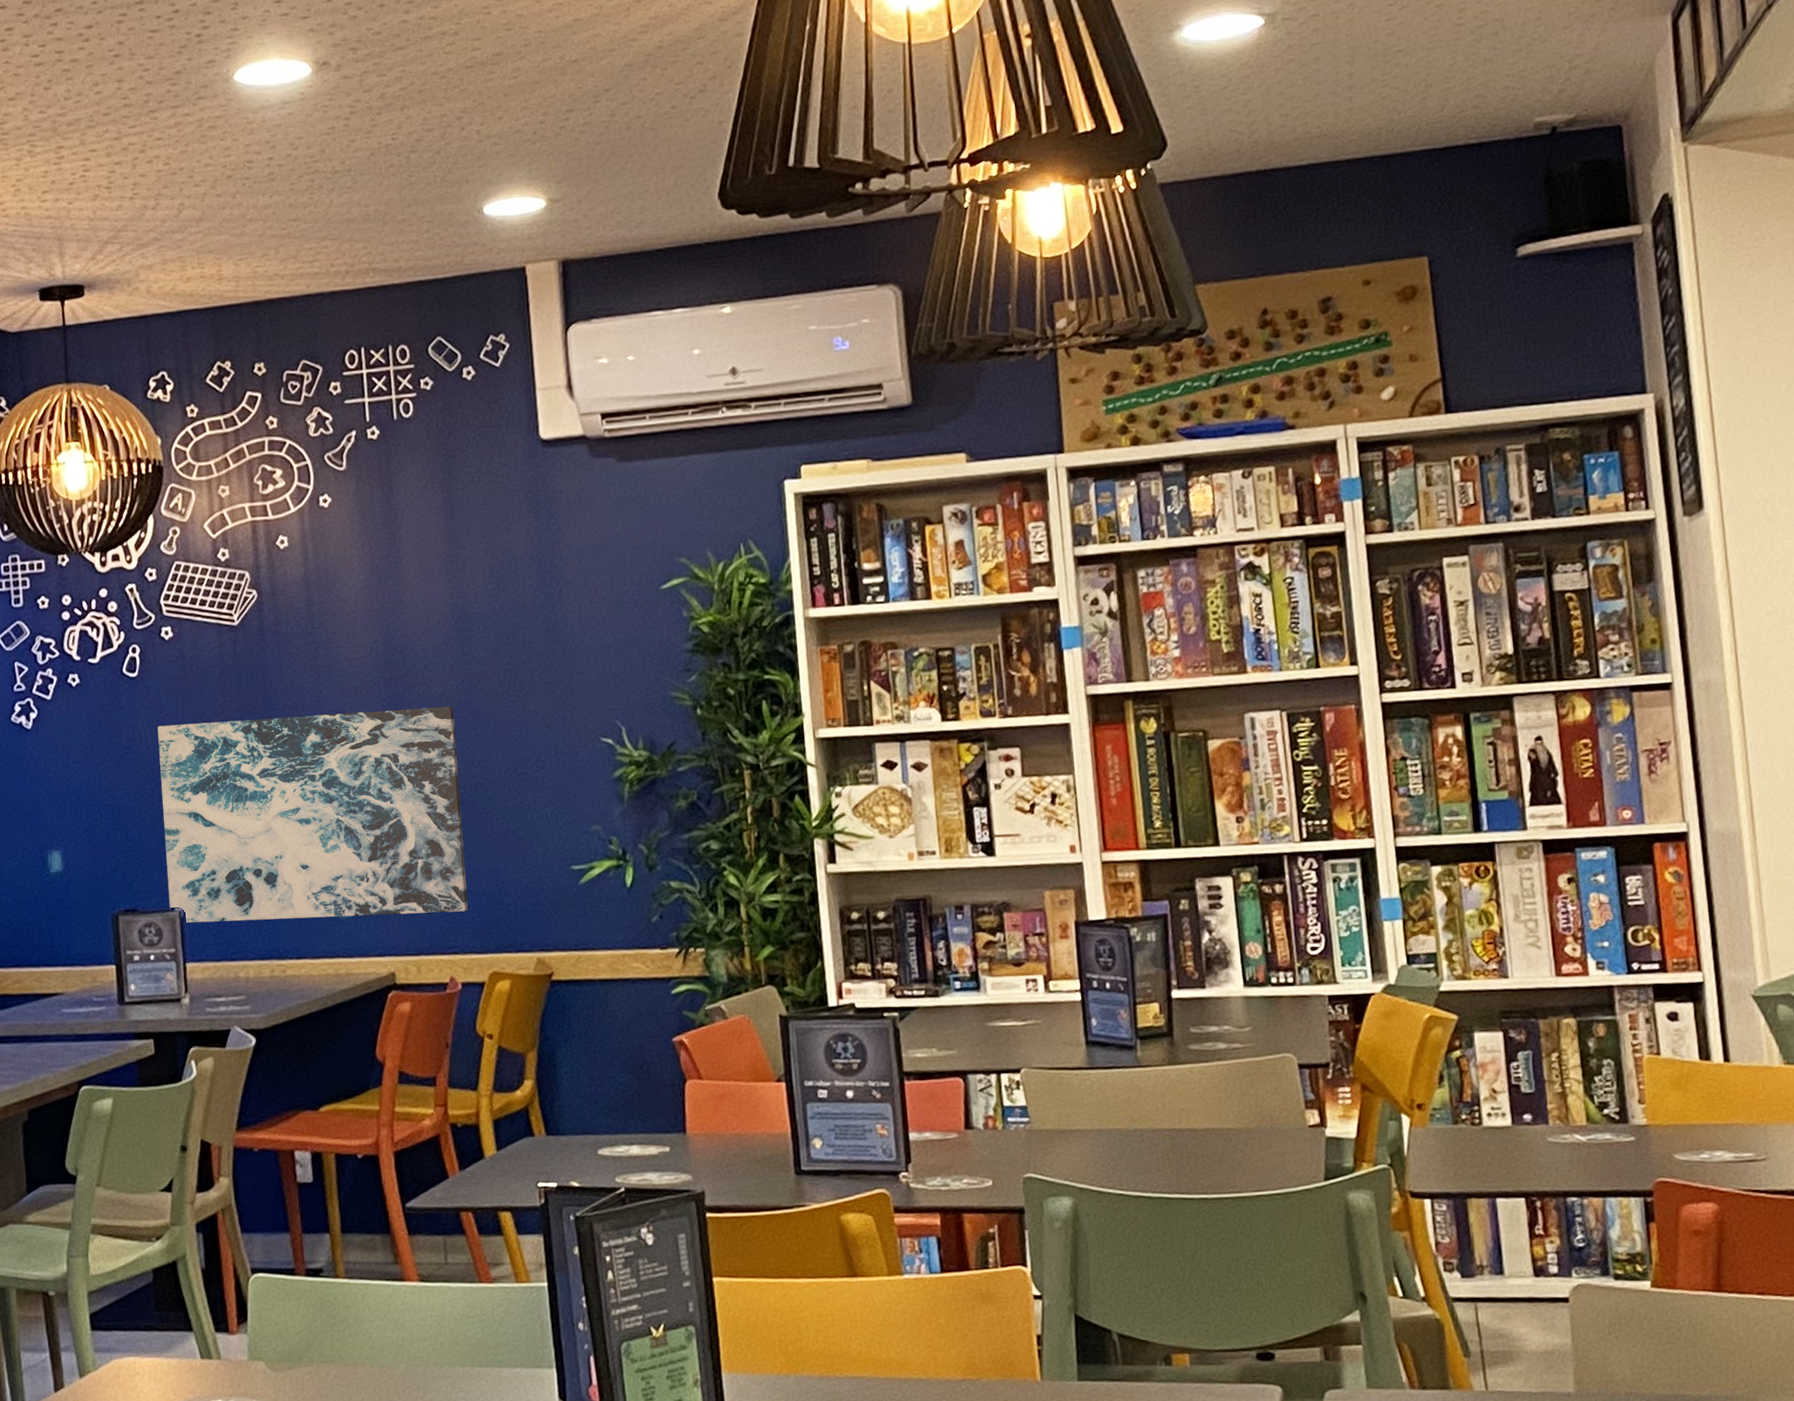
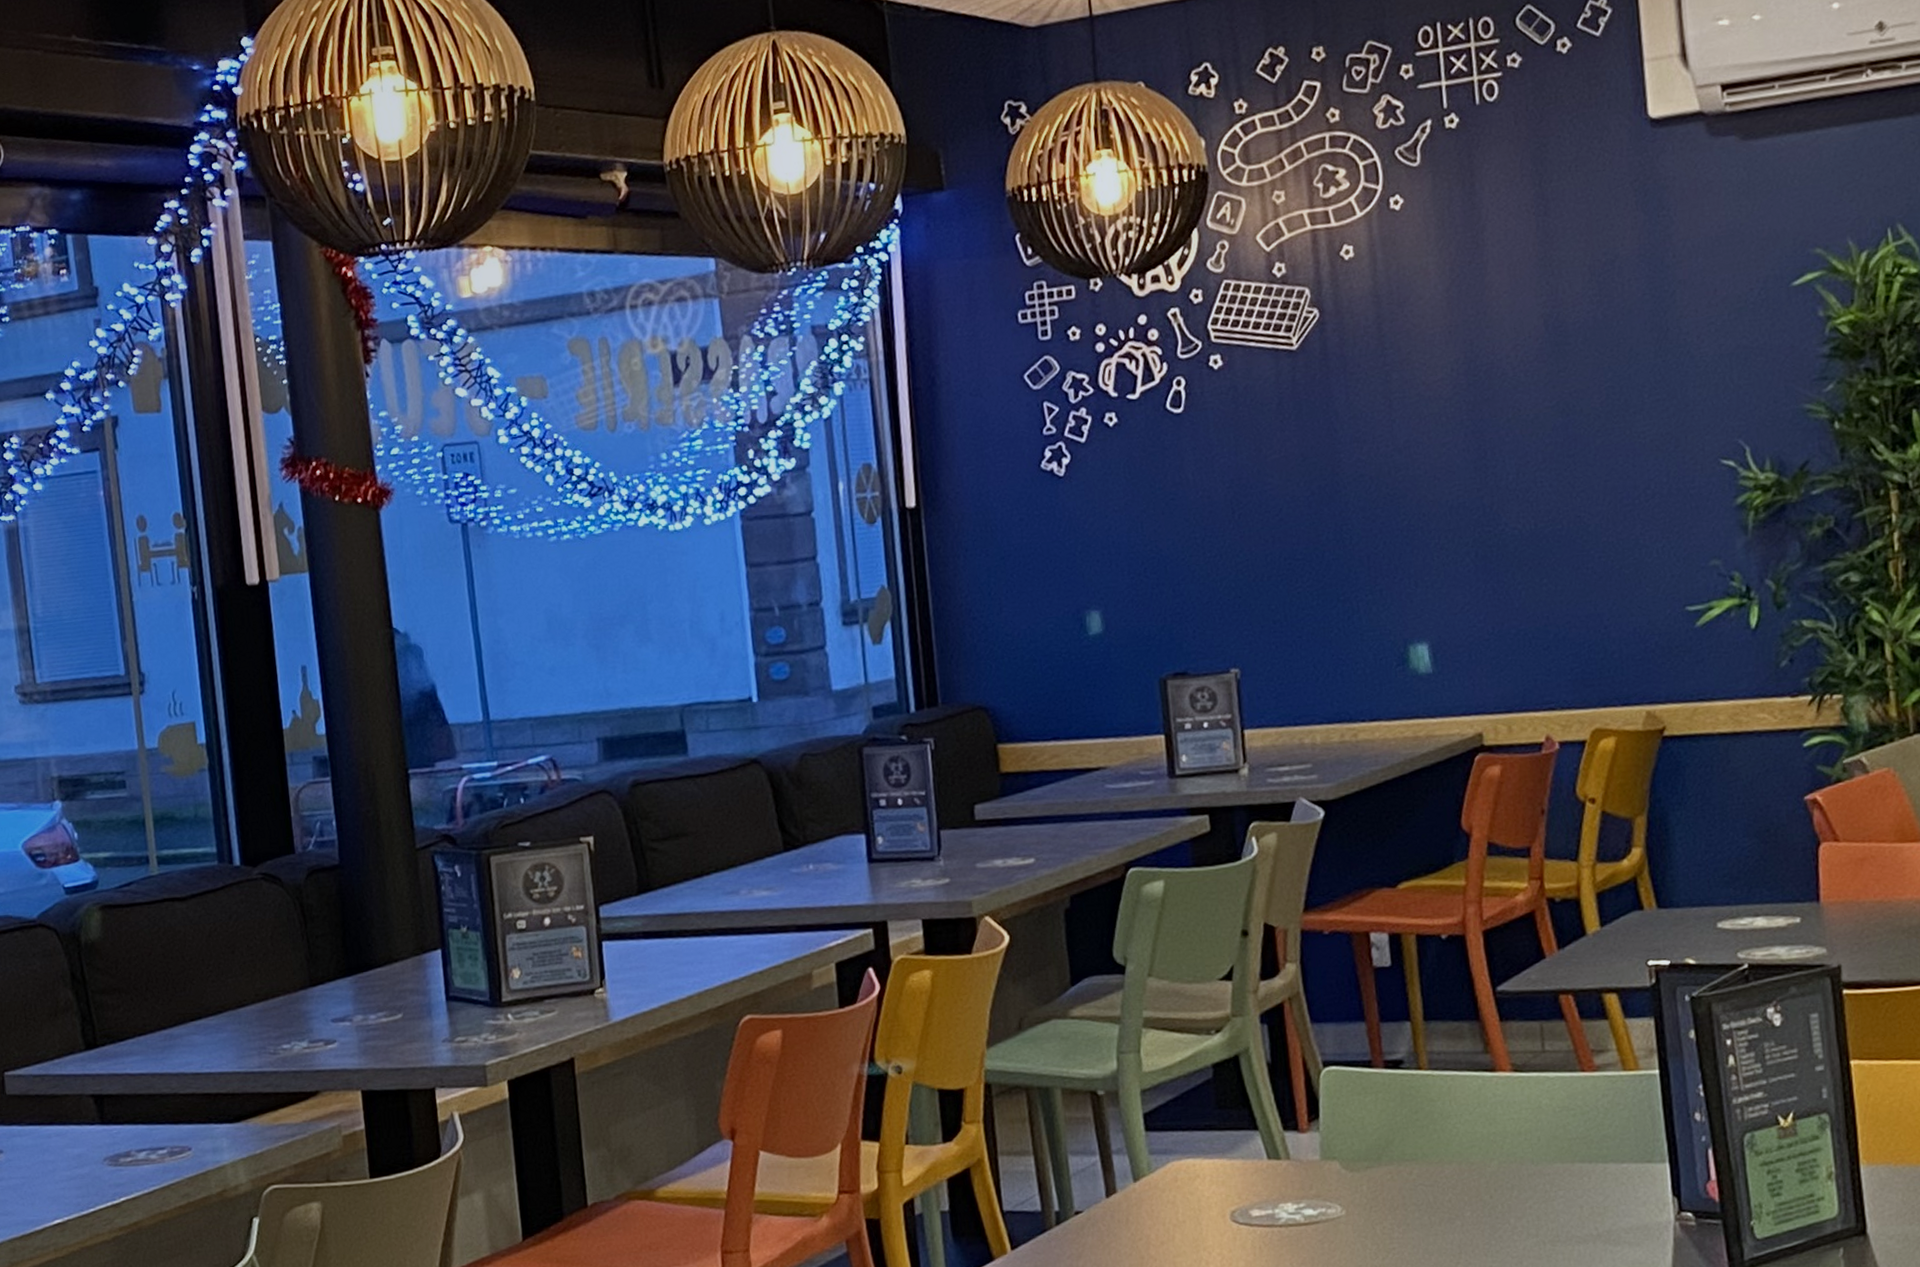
wall art: present [157,706,468,923] -> none [1207,431,1566,686]

